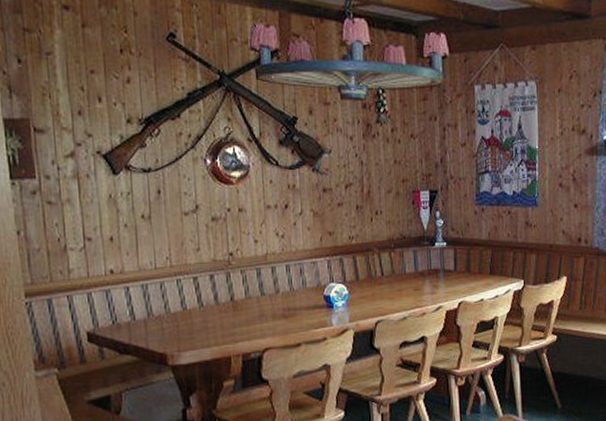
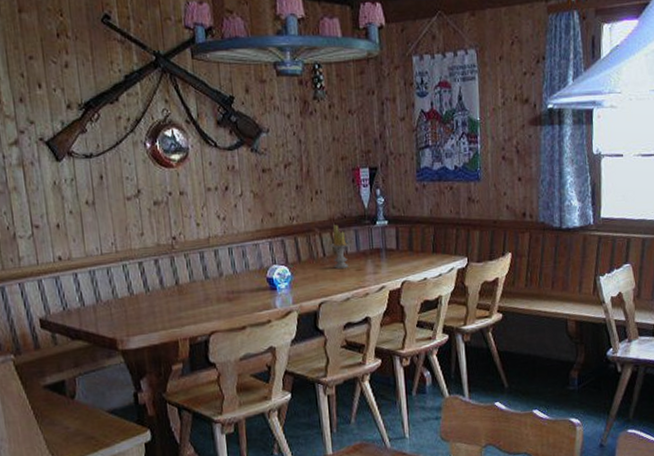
candle: none [387,245,409,288] -> present [328,225,351,269]

